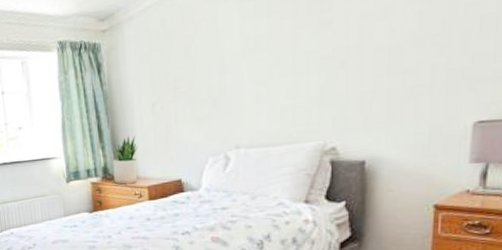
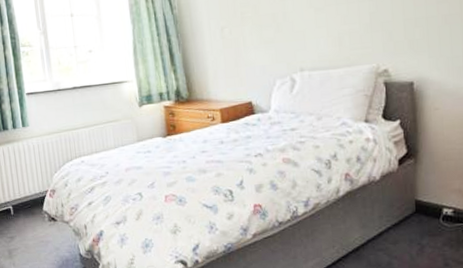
planter: present [112,135,139,185] -> none [185,58,210,108]

